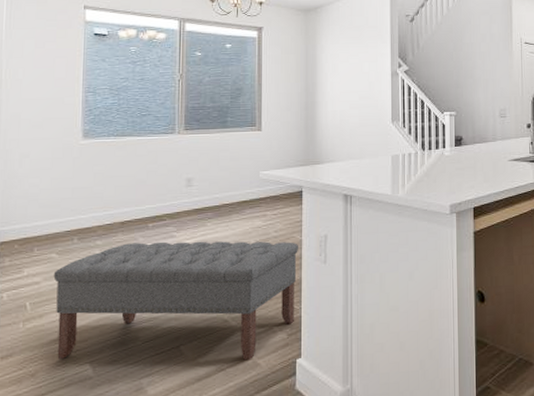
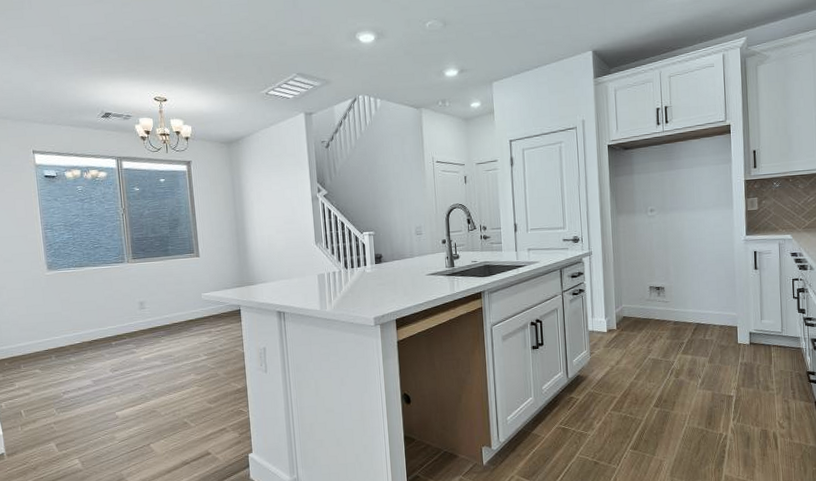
bench: present [53,241,298,361] -> none [39,354,244,456]

